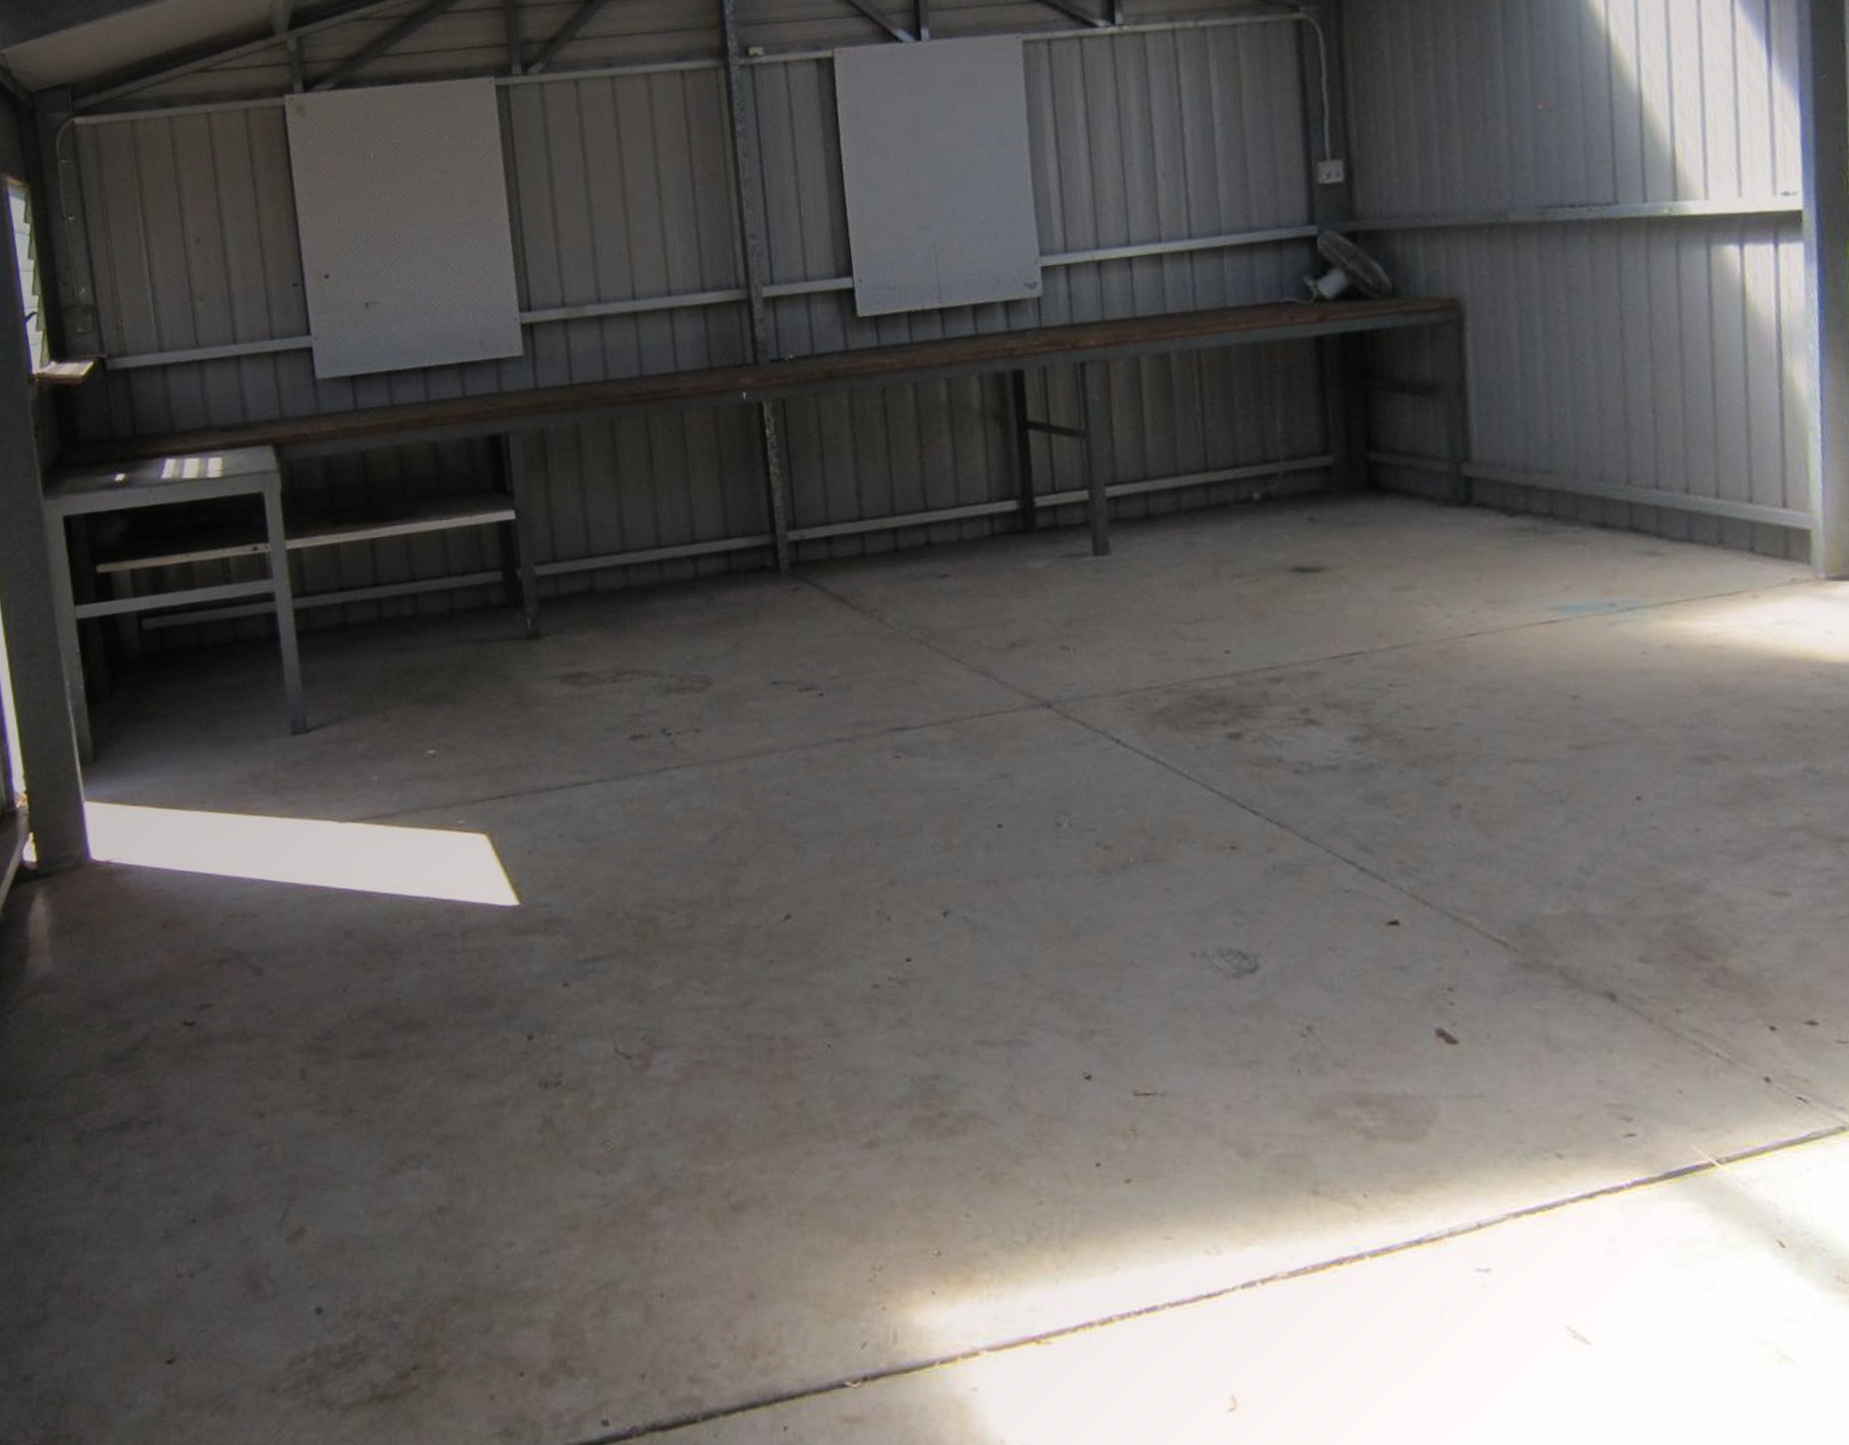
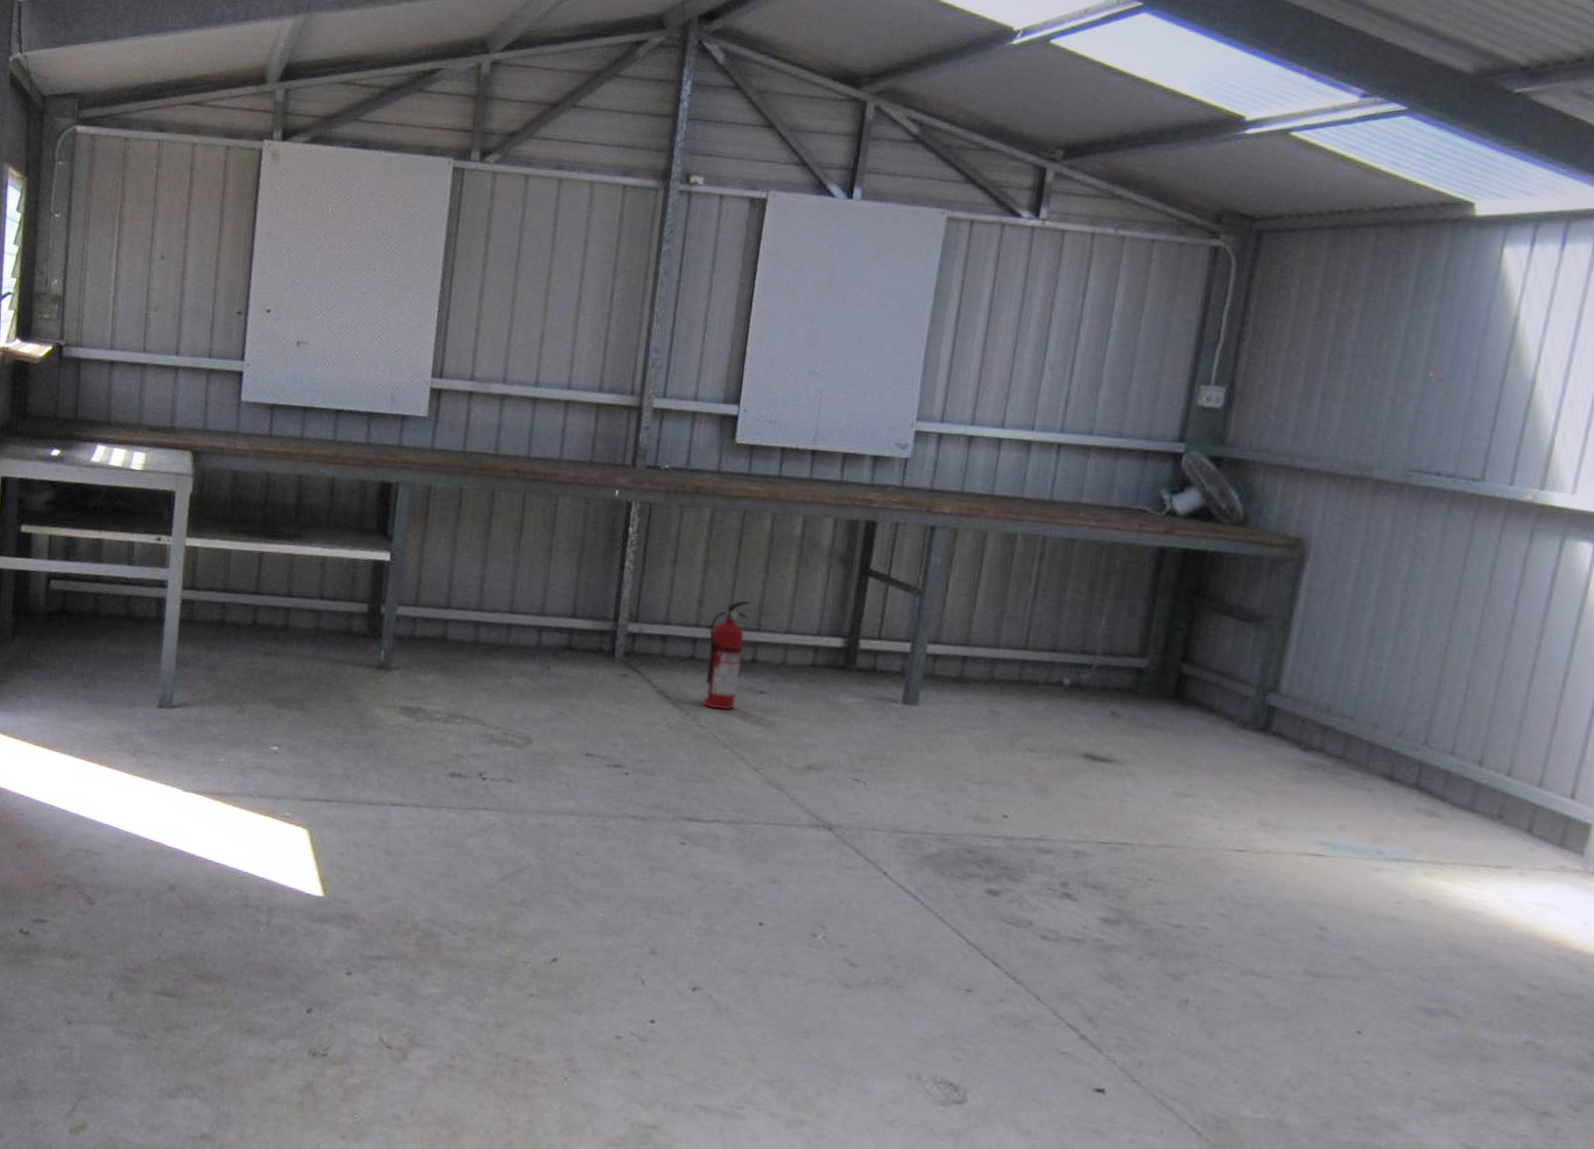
fire extinguisher: none [874,481,920,604] -> present [702,600,751,710]

